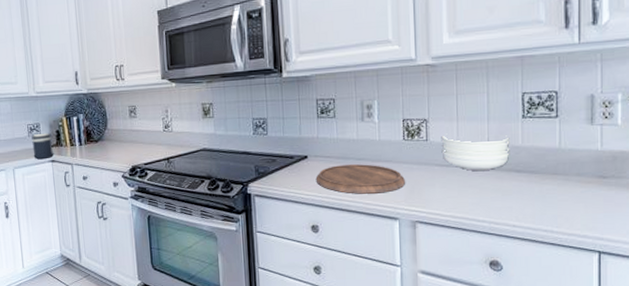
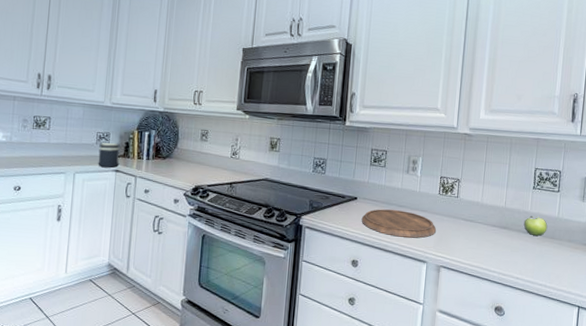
bowl: present [442,133,510,172] -> none [469,193,522,229]
fruit: none [516,150,547,174] -> present [524,215,548,237]

